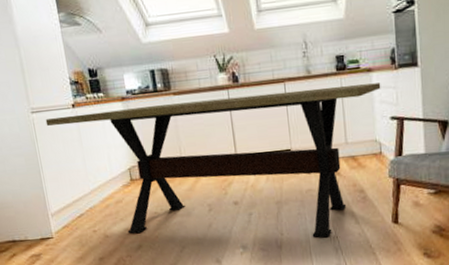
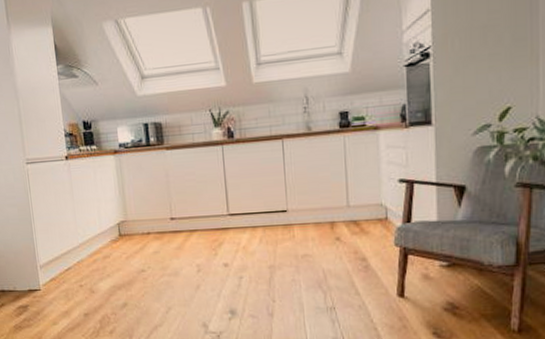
dining table: present [45,83,381,238] -> none [39,142,389,308]

